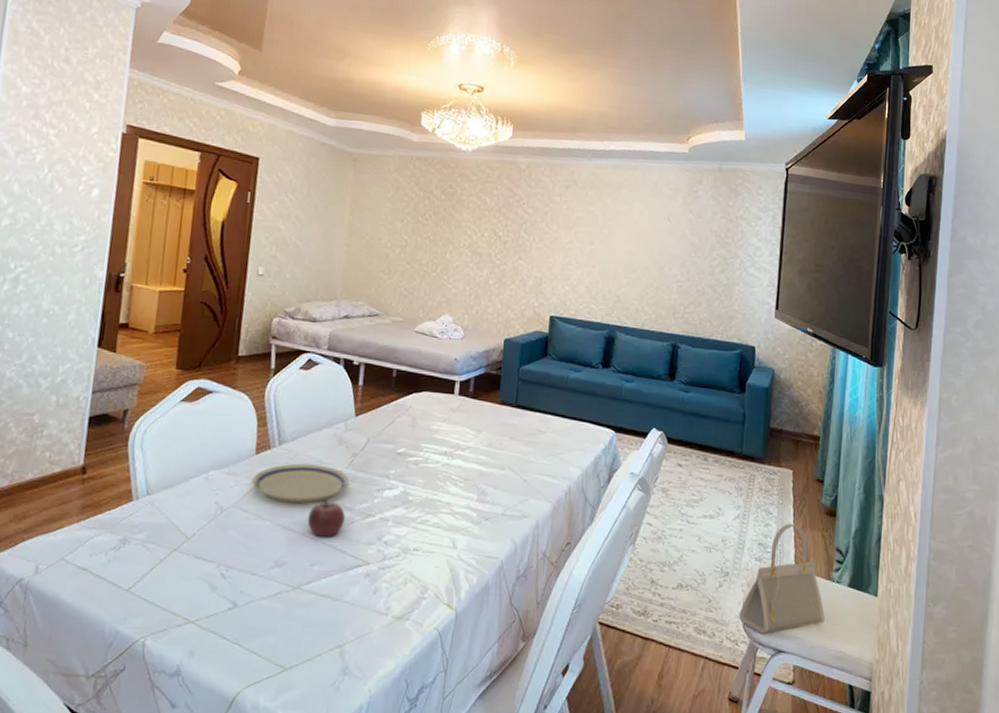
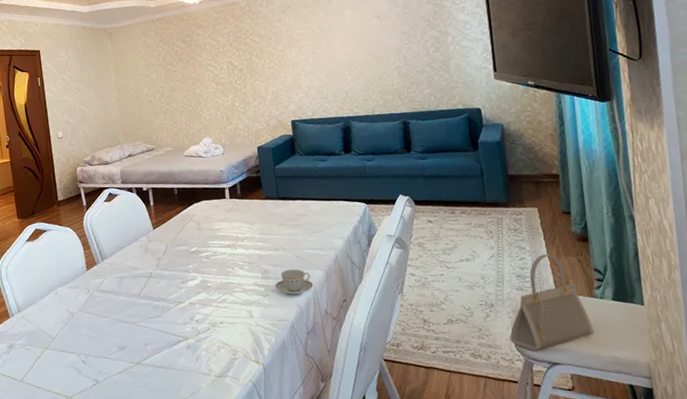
plate: present [252,463,349,504] -> none [88,270,159,303]
fruit: present [307,498,345,537] -> none [134,295,163,324]
teacup: none [491,495,536,528] -> present [275,269,314,295]

